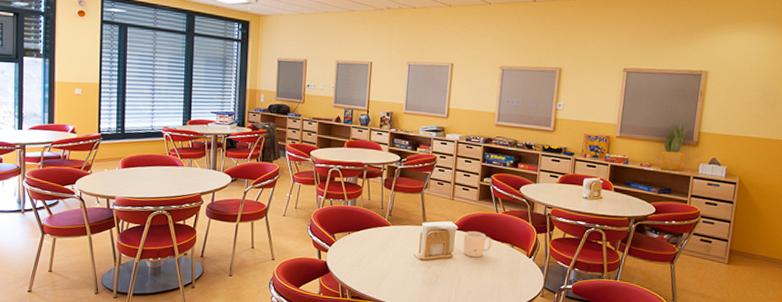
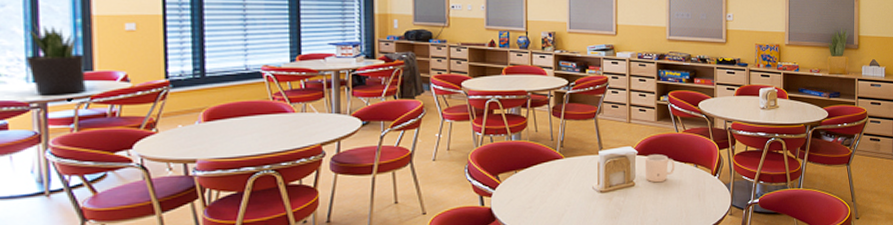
planter: none [14,86,49,141] -> present [25,24,86,95]

